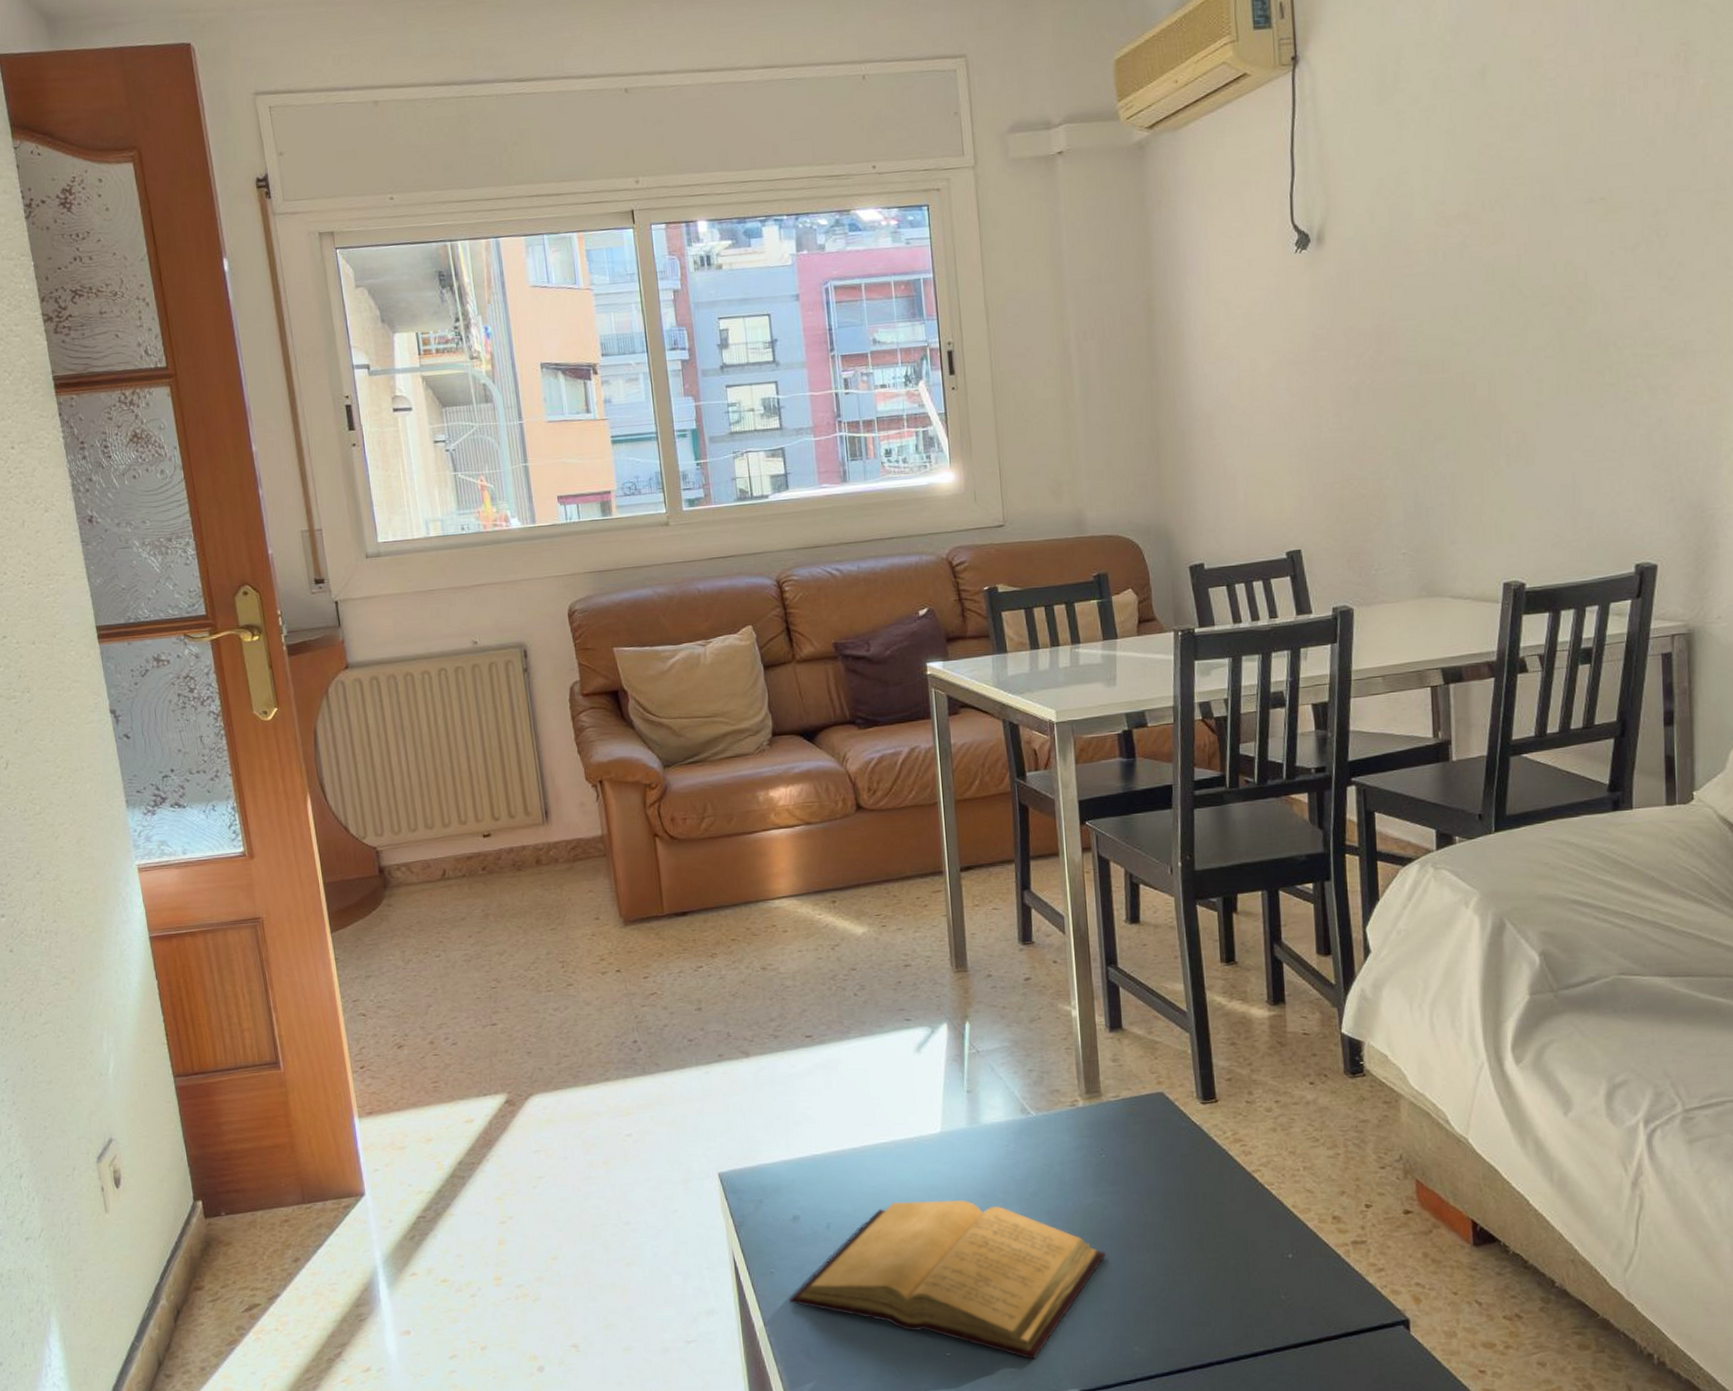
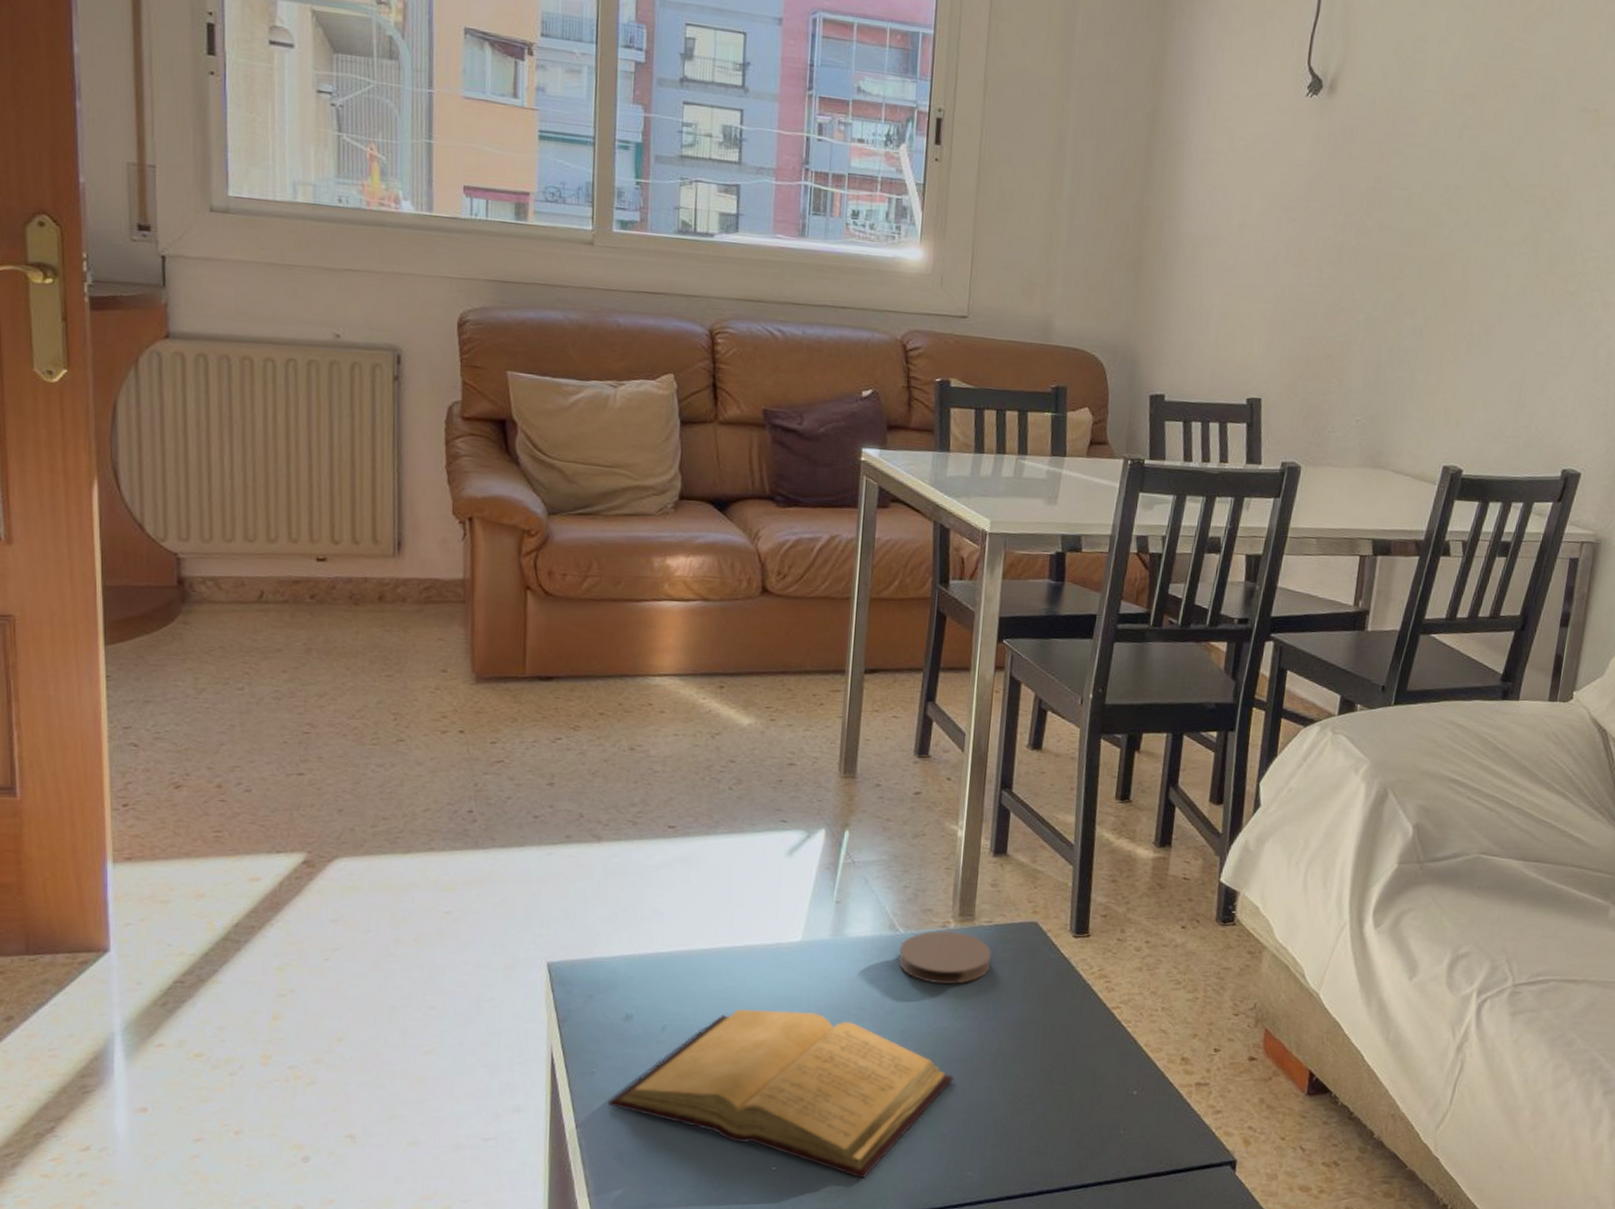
coaster: none [1033,1108,1125,1162] -> present [897,930,991,985]

